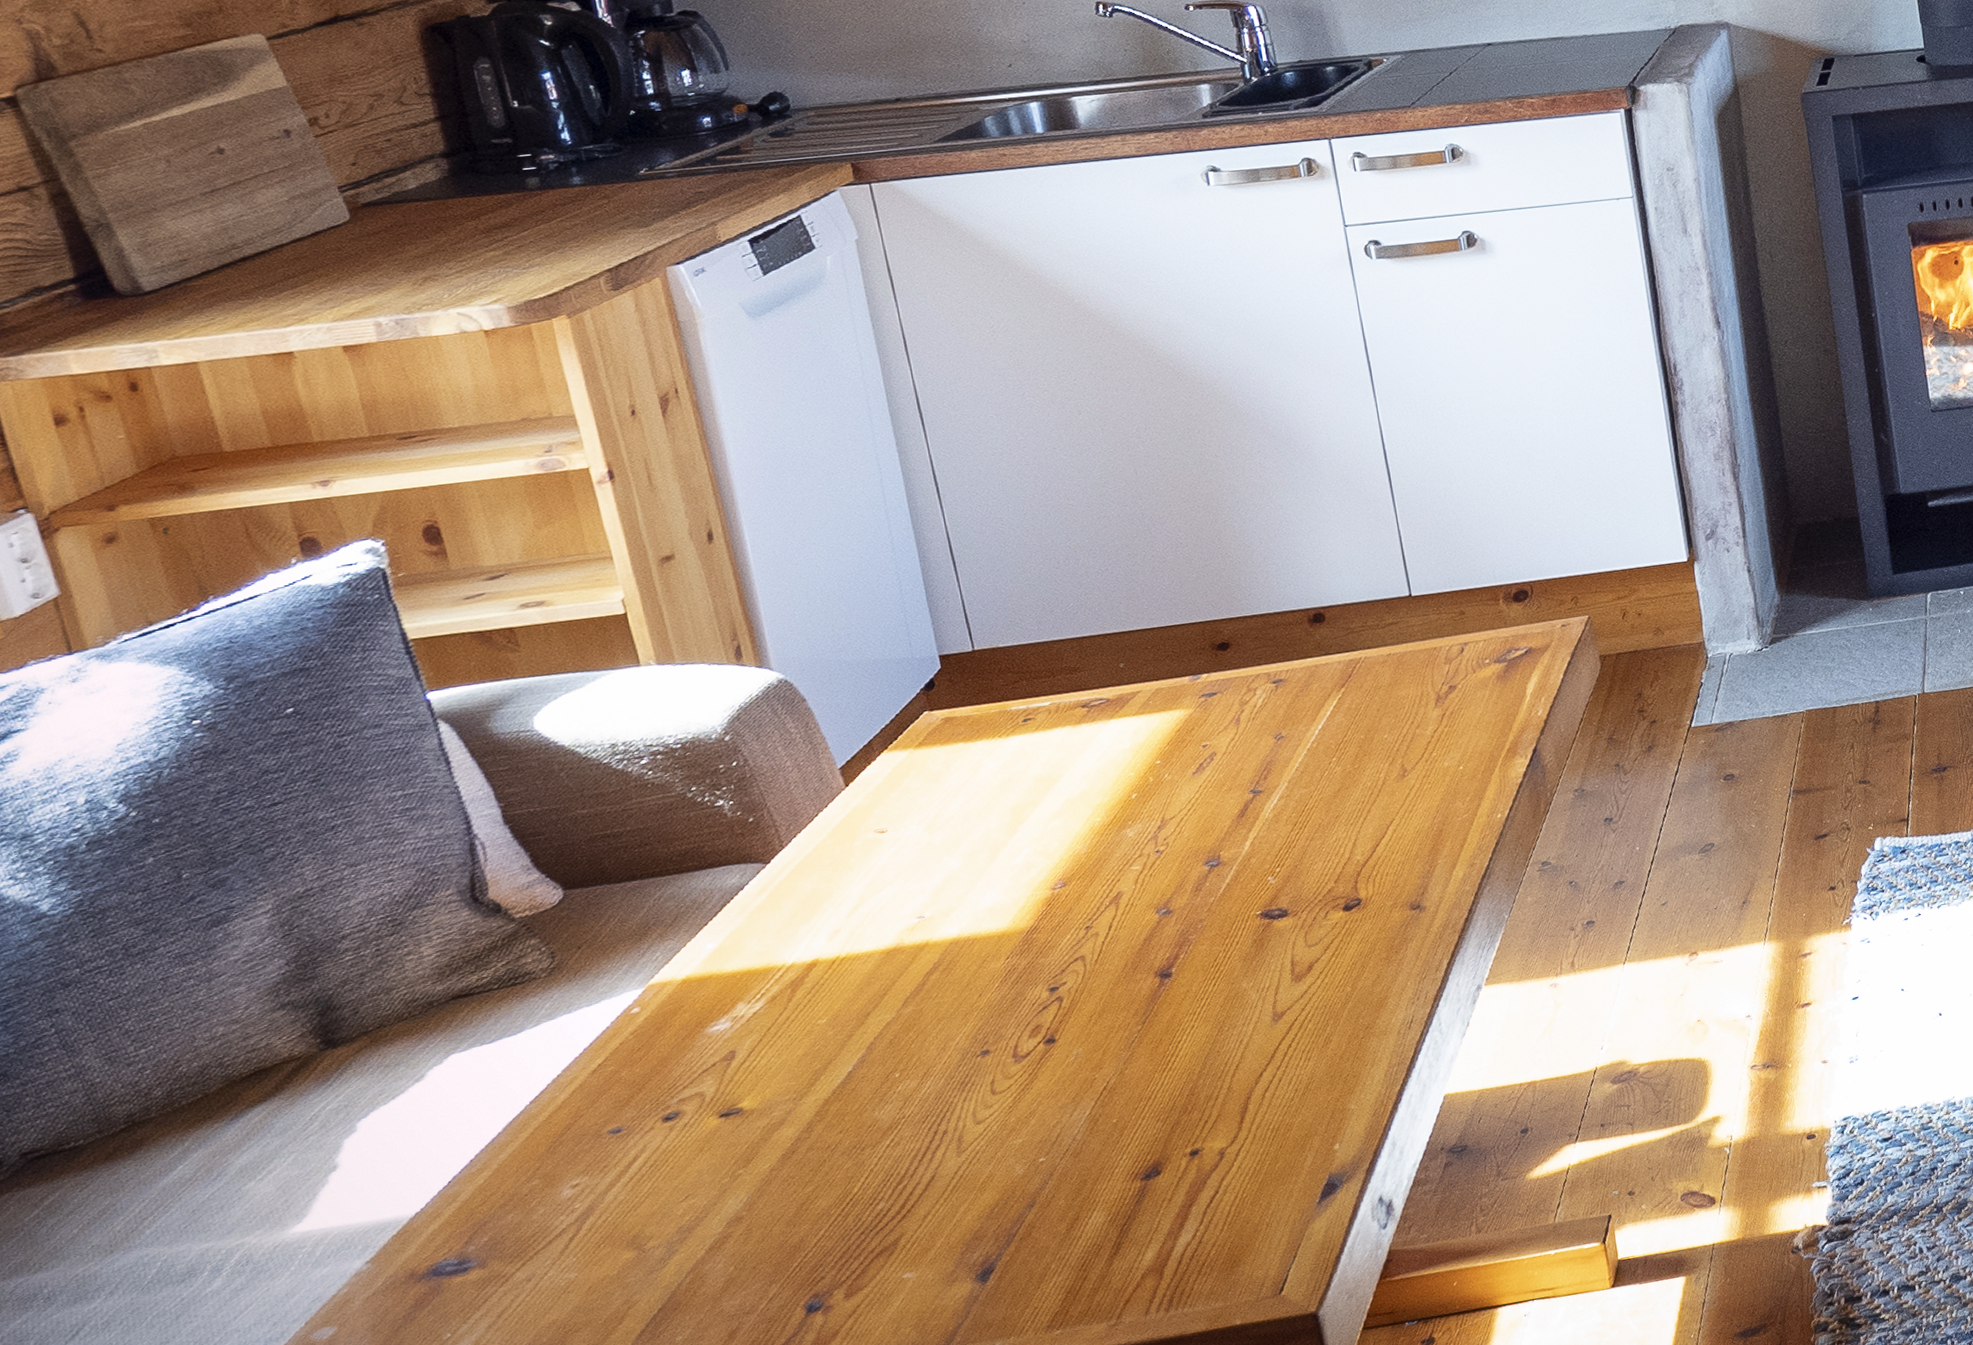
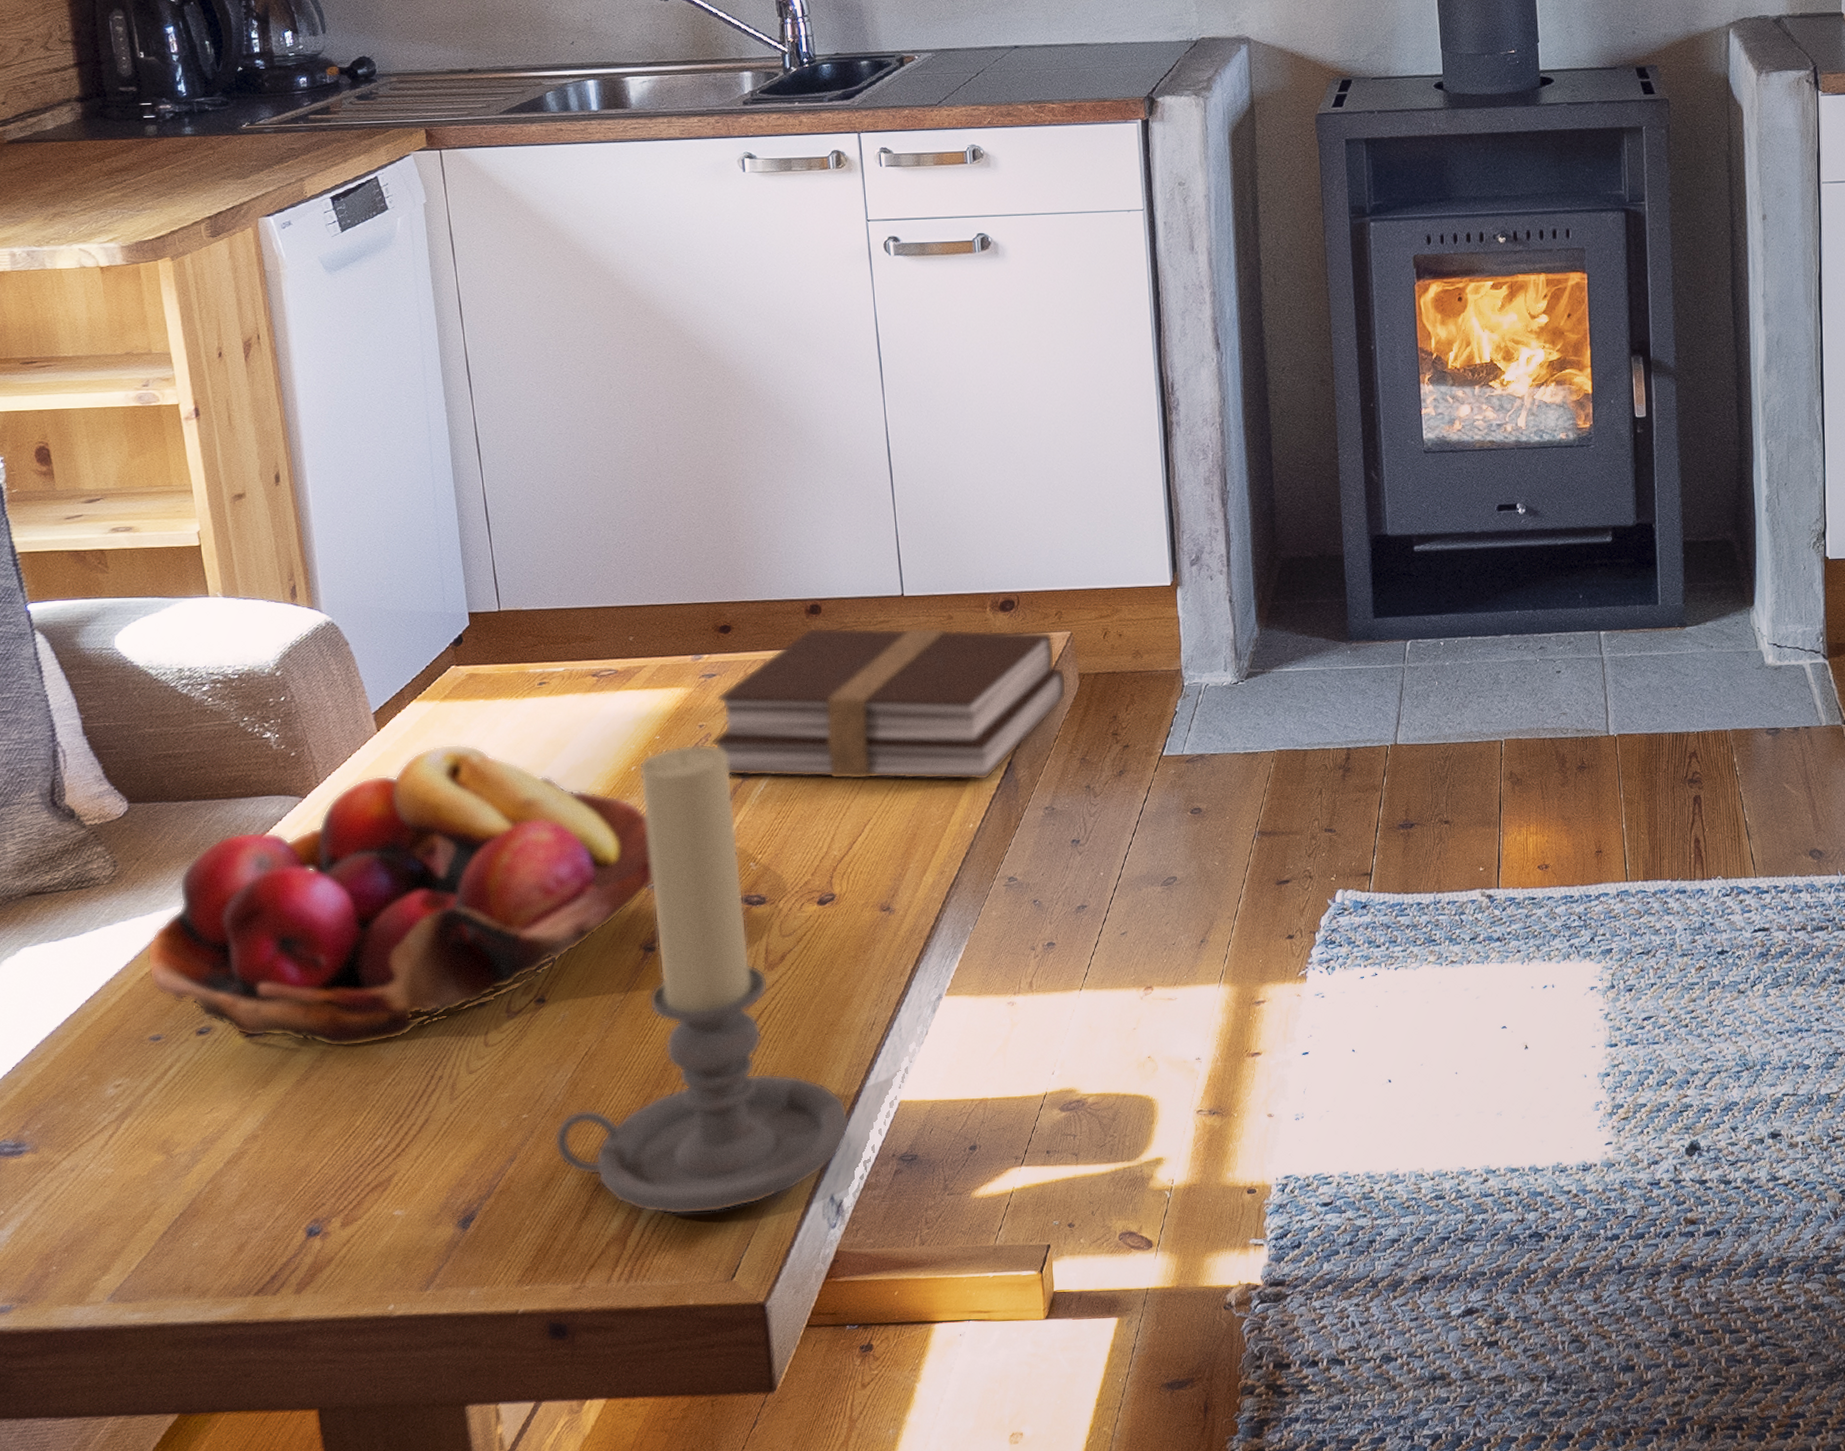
fruit basket: none [597,790,1165,1117] -> present [146,744,653,1048]
candle holder: none [1076,763,1395,1239] -> present [554,744,851,1215]
book: none [1215,617,1589,793] -> present [709,627,1067,781]

